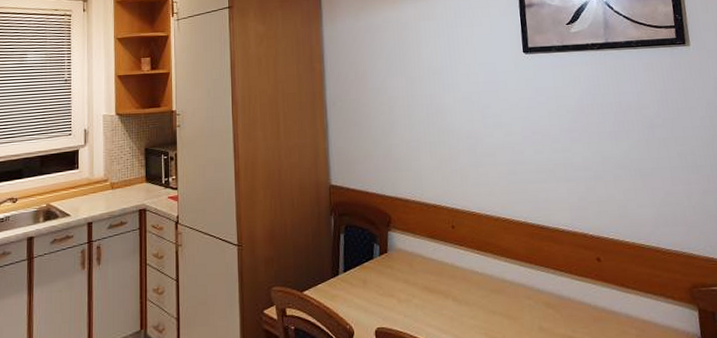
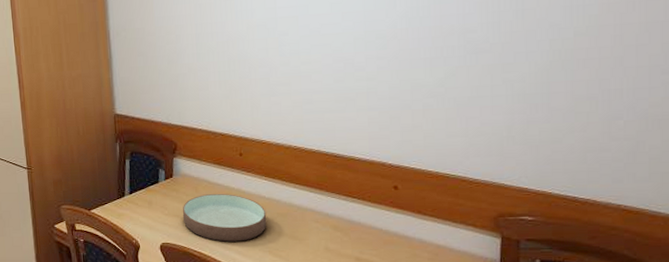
bowl: none [397,270,482,324] -> present [182,194,267,242]

